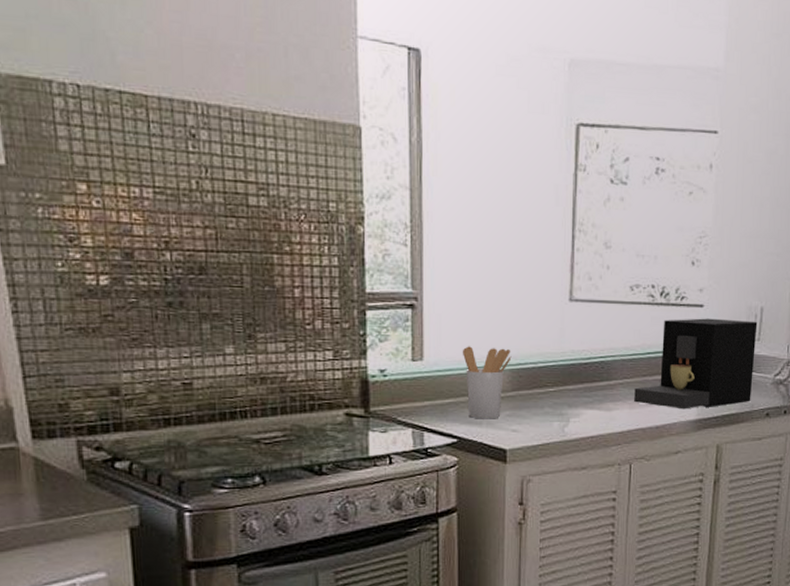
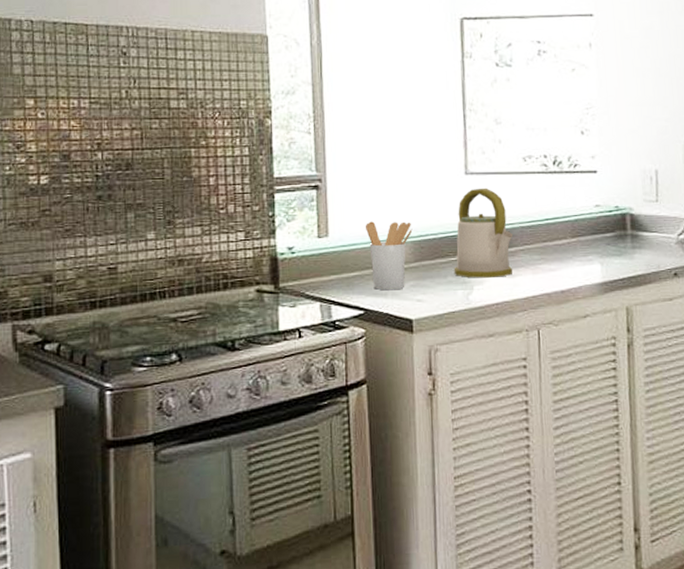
kettle: none [551,316,613,410] -> present [453,187,513,278]
coffee maker: present [634,318,758,410] -> none [536,183,657,273]

